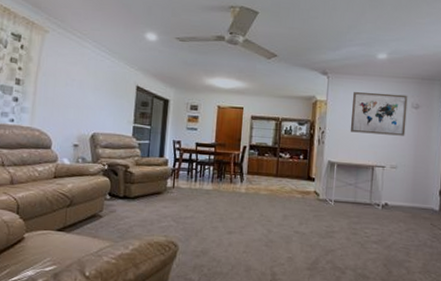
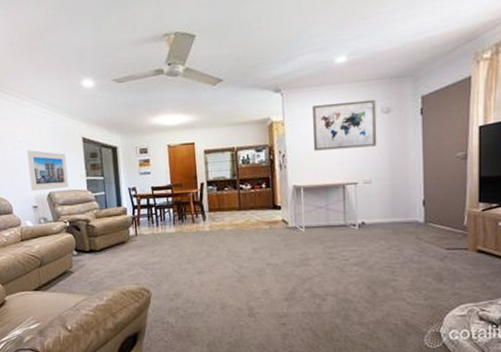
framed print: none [75,89,117,132] -> present [26,150,69,192]

